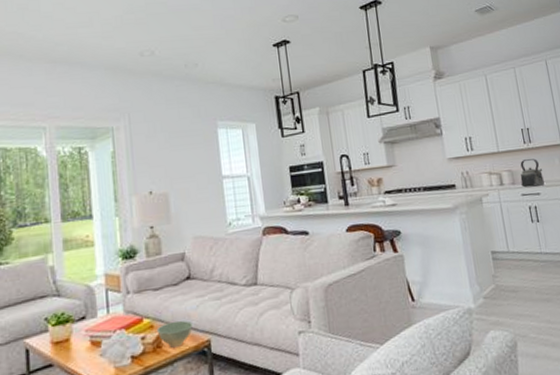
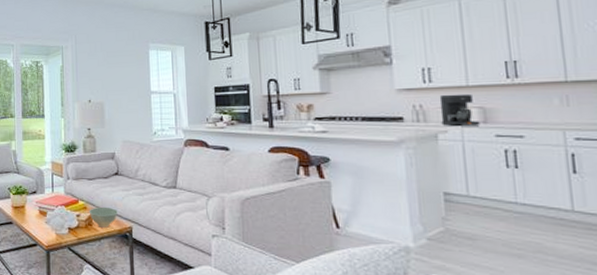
coffee maker: none [480,159,511,190] -> present [439,93,480,126]
kettle: present [520,159,545,187] -> none [496,96,532,128]

